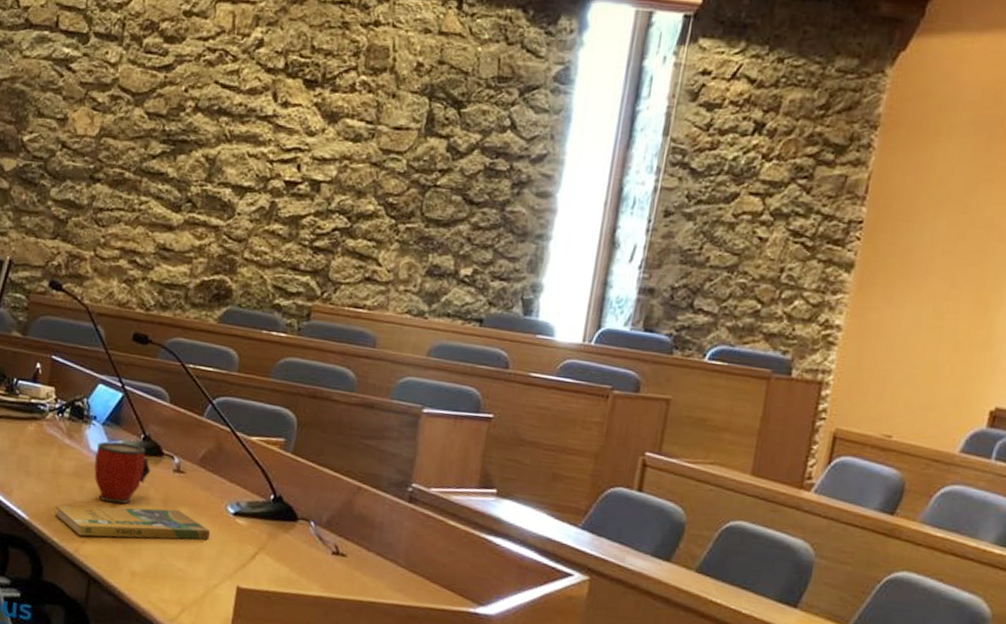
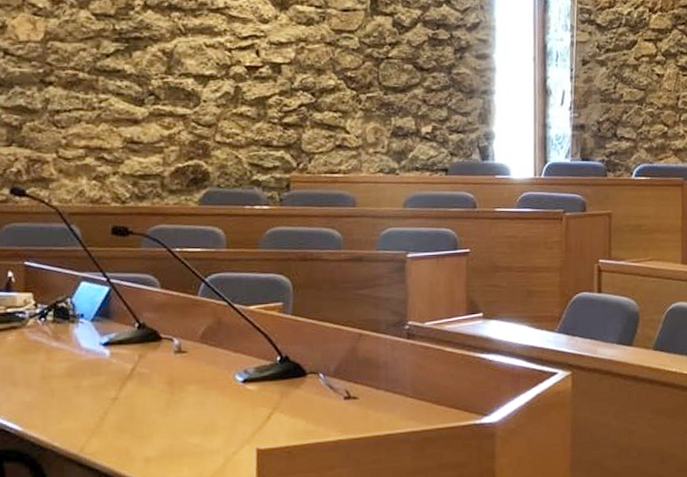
booklet: present [55,504,210,540] -> none [51,388,221,435]
mug: present [94,441,151,504] -> none [88,334,151,396]

